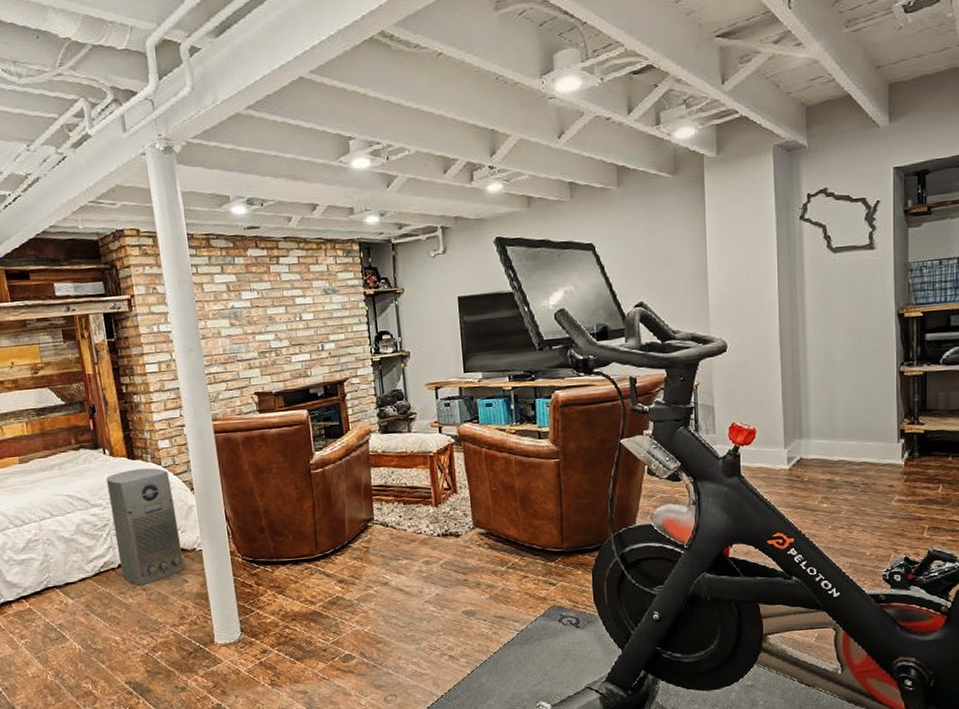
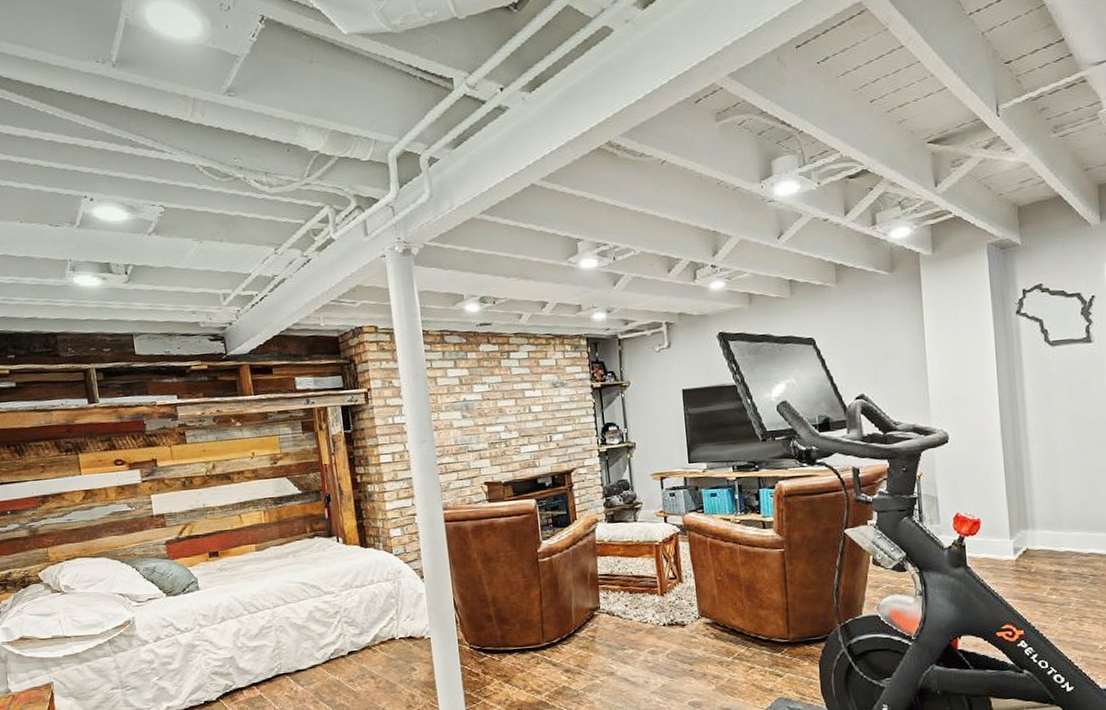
air purifier: present [106,467,185,586] -> none [338,555,413,674]

